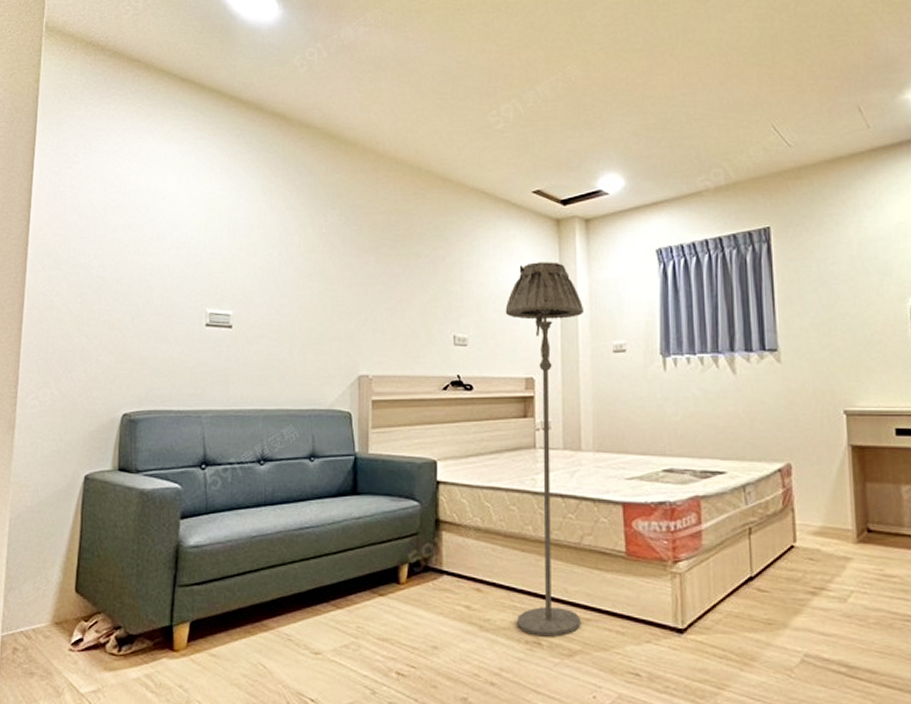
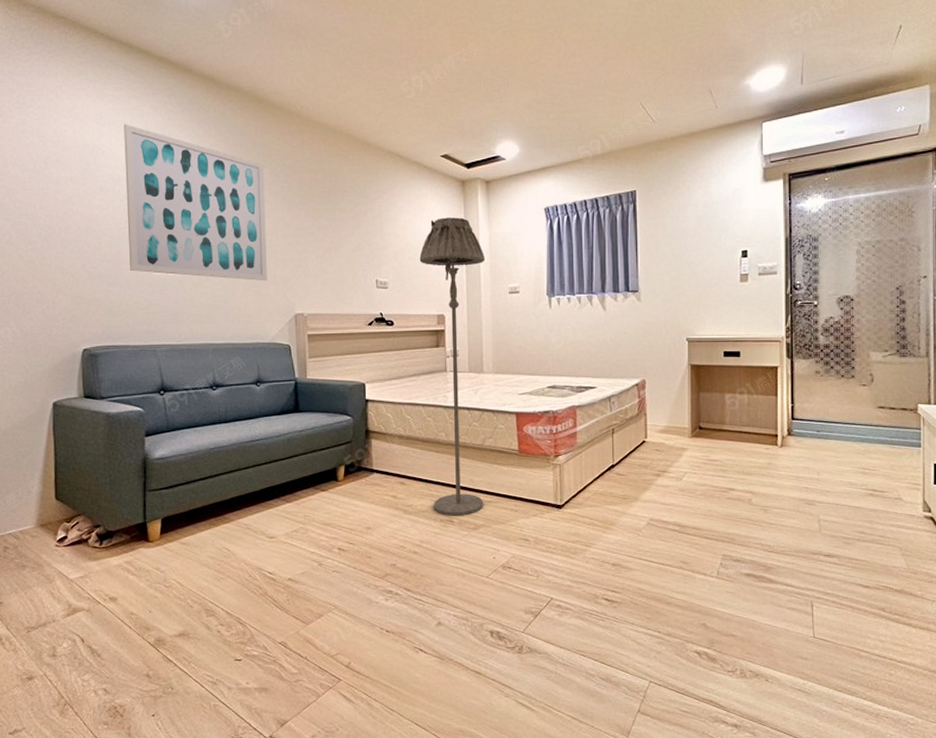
wall art: none [181,166,333,337] -> present [124,124,267,281]

